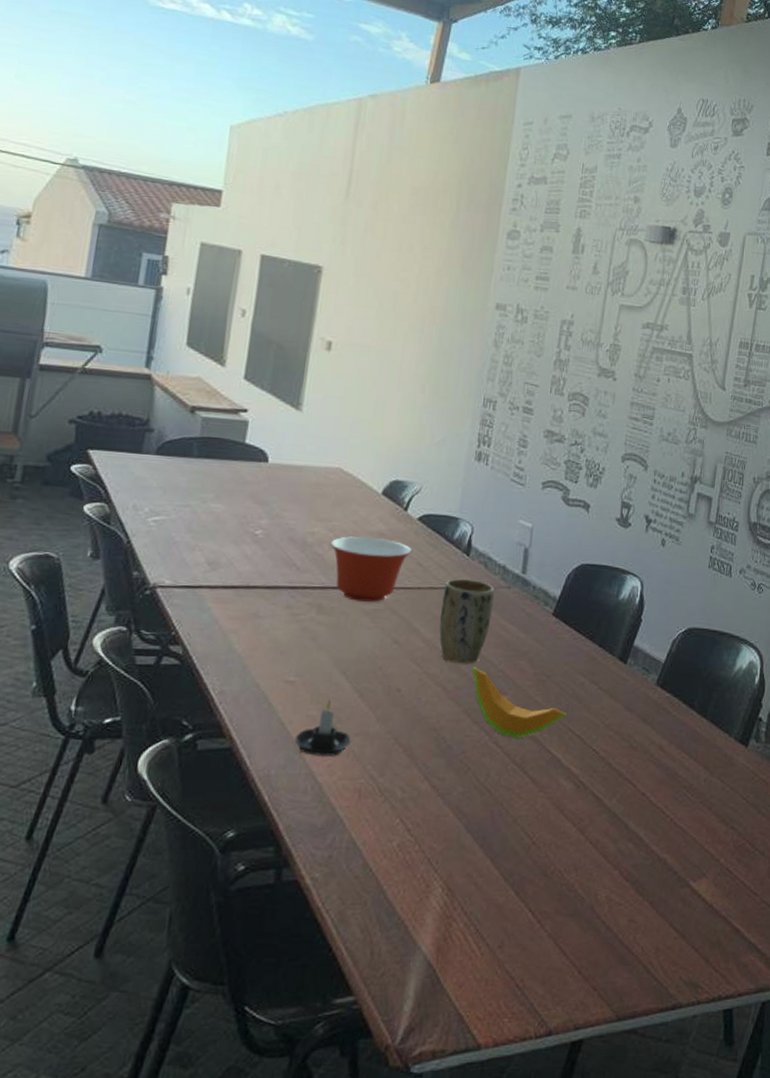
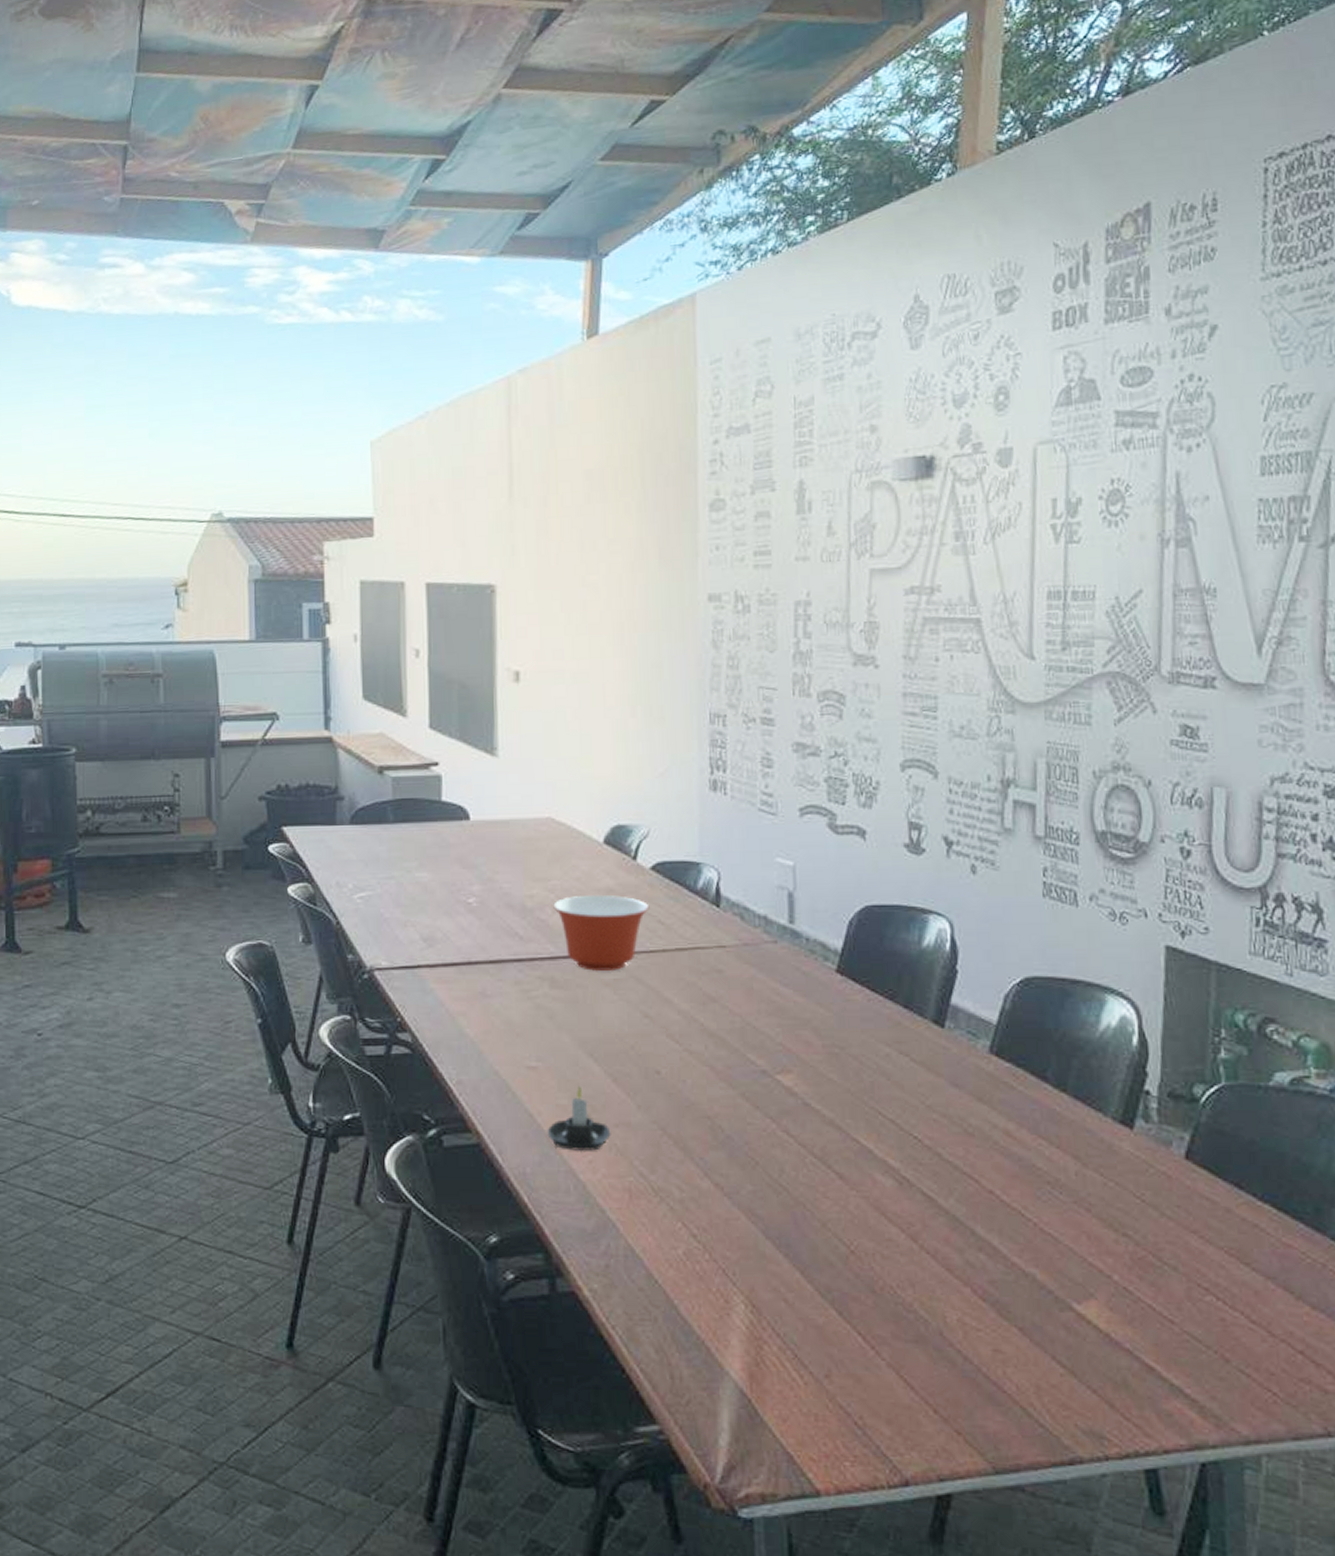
plant pot: present [439,578,495,663] -> none [693,935,759,1037]
cantaloupe slice: present [472,667,567,738] -> none [743,1041,873,1125]

